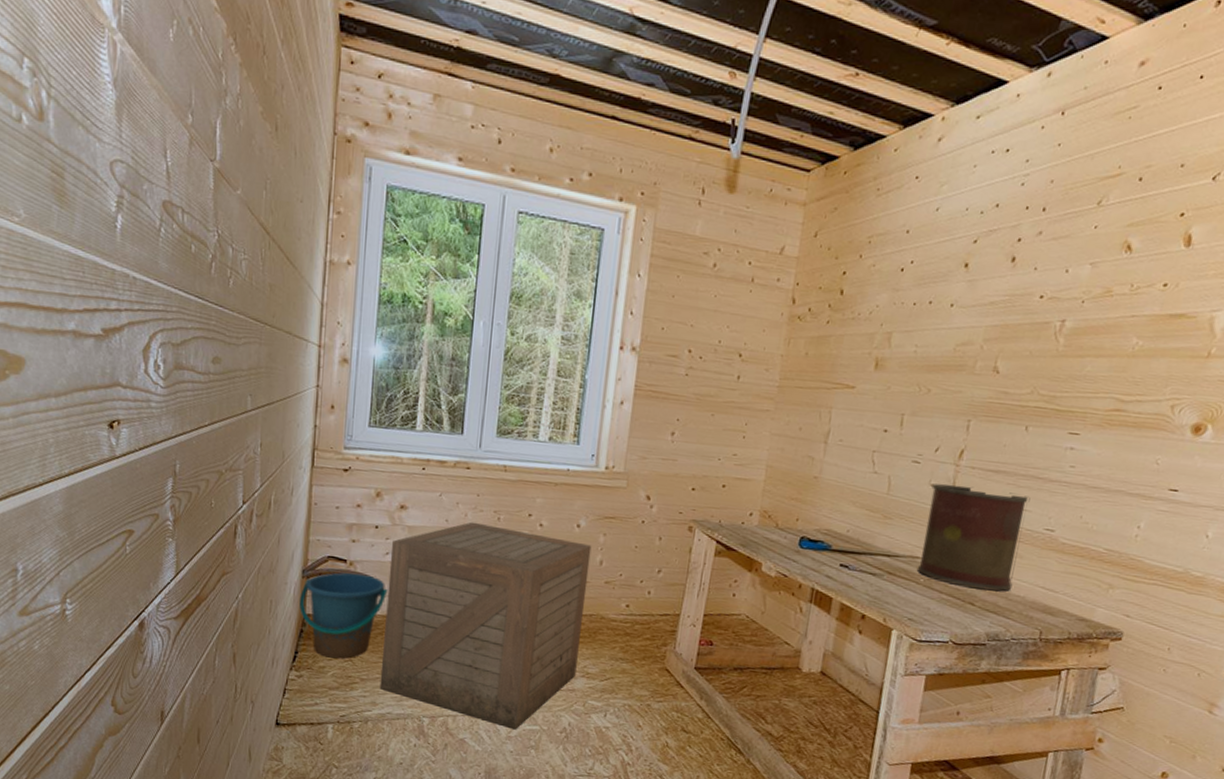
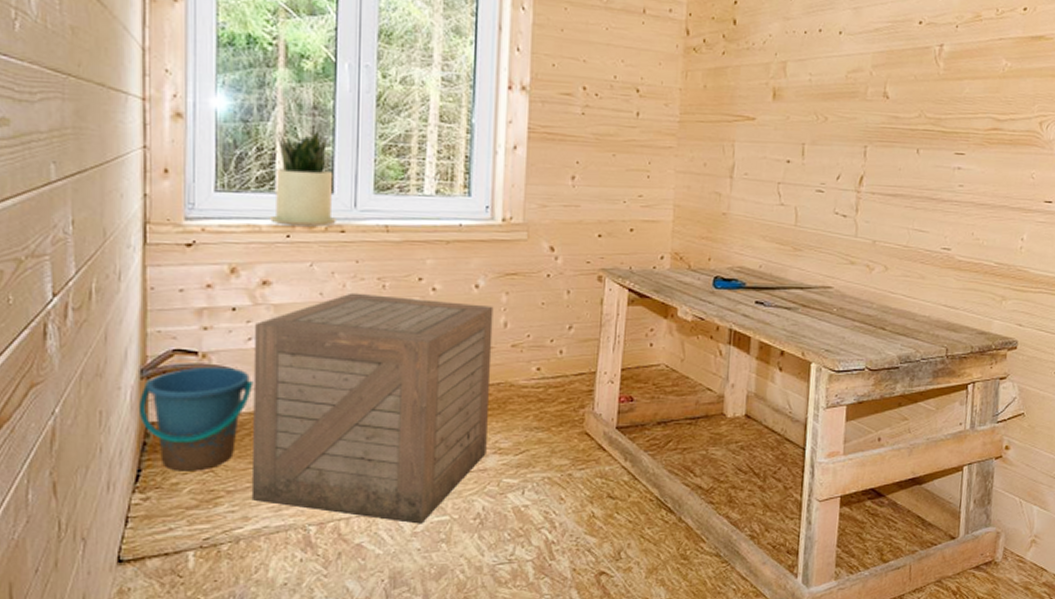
planter: none [410,378,465,463] -> present [270,131,338,227]
paint can: present [918,483,1030,592] -> none [830,211,927,314]

